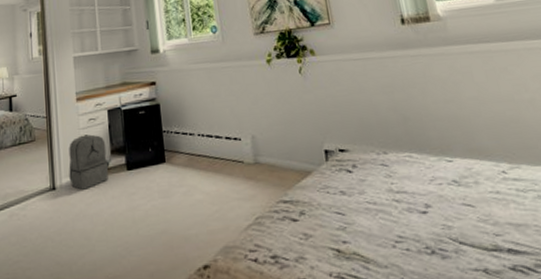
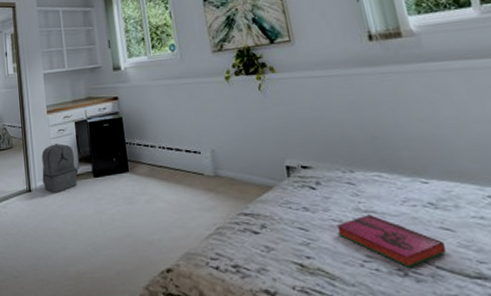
hardback book: none [370,195,468,245] -> present [335,214,447,267]

